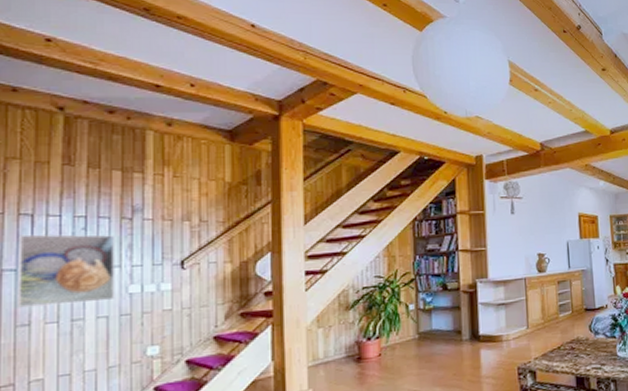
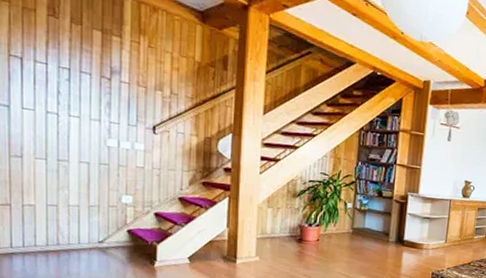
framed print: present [18,234,114,308] -> none [10,74,95,149]

